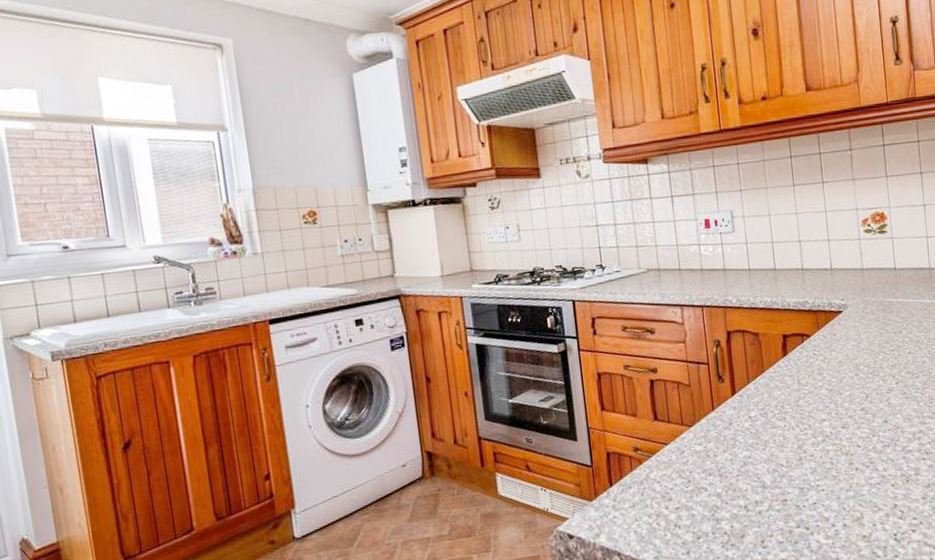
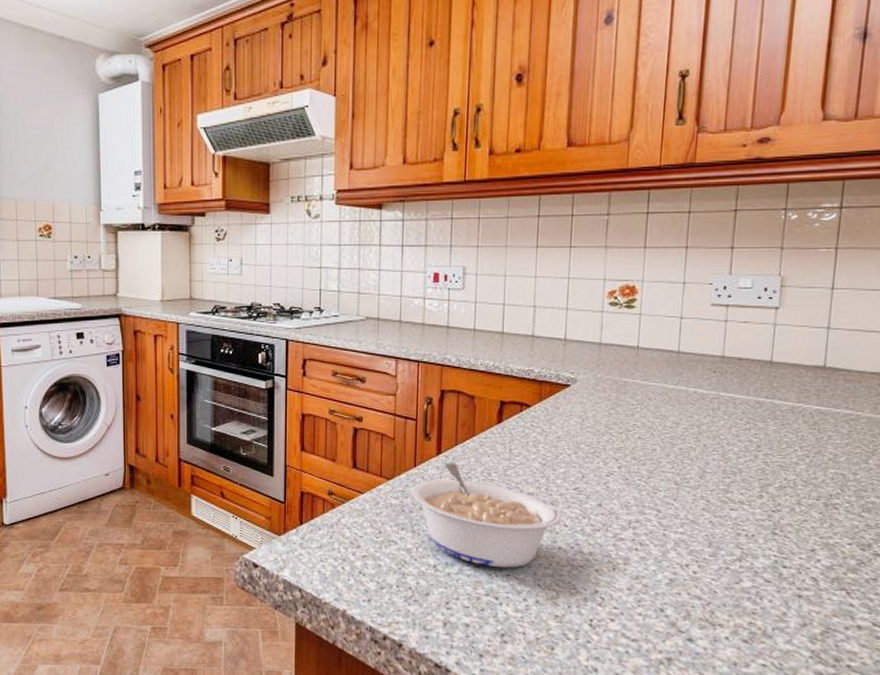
legume: none [713,401,855,498] -> present [411,463,563,568]

